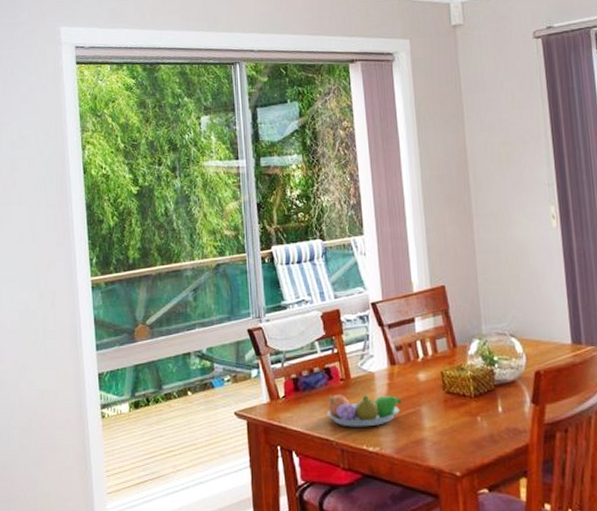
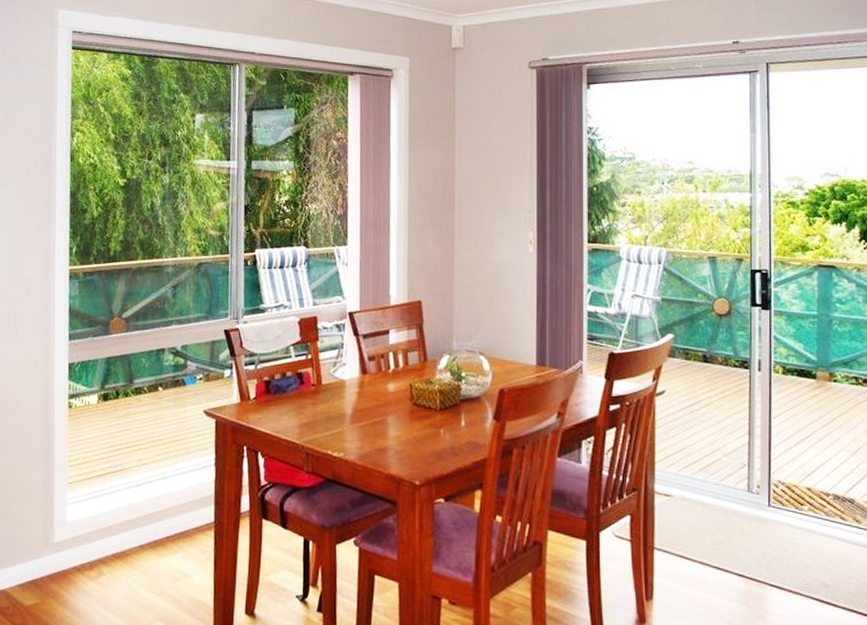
fruit bowl: present [326,394,402,427] -> none [295,399,370,433]

